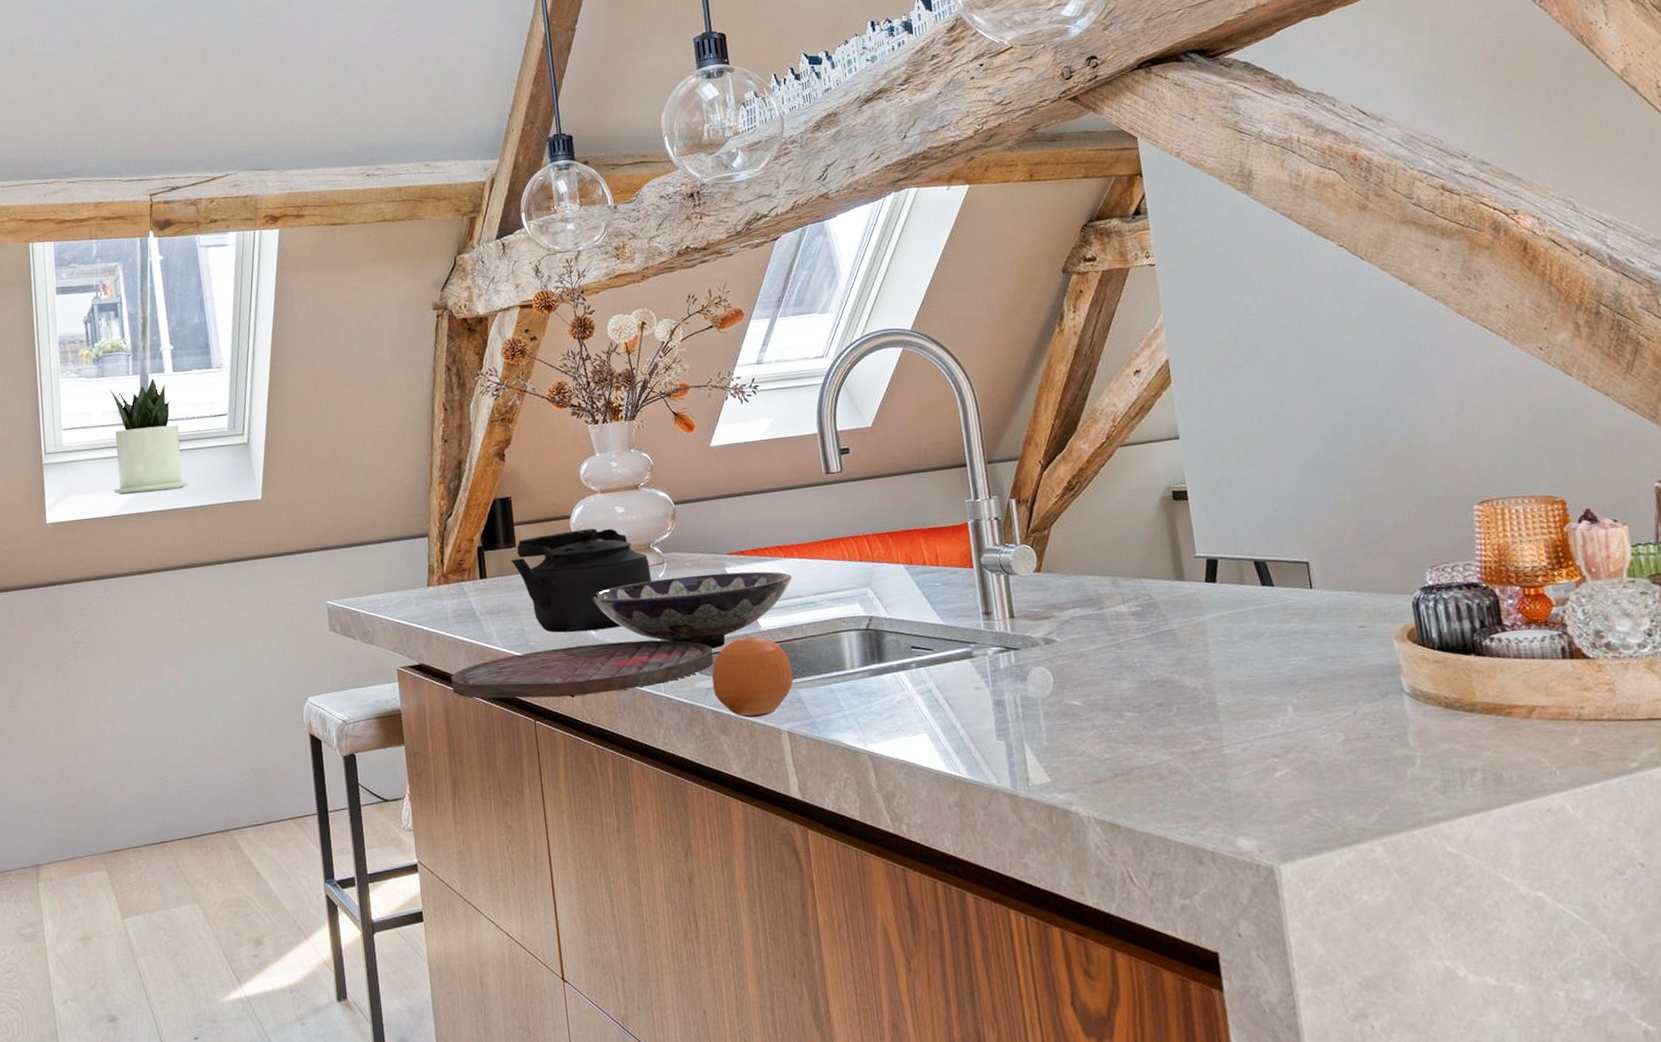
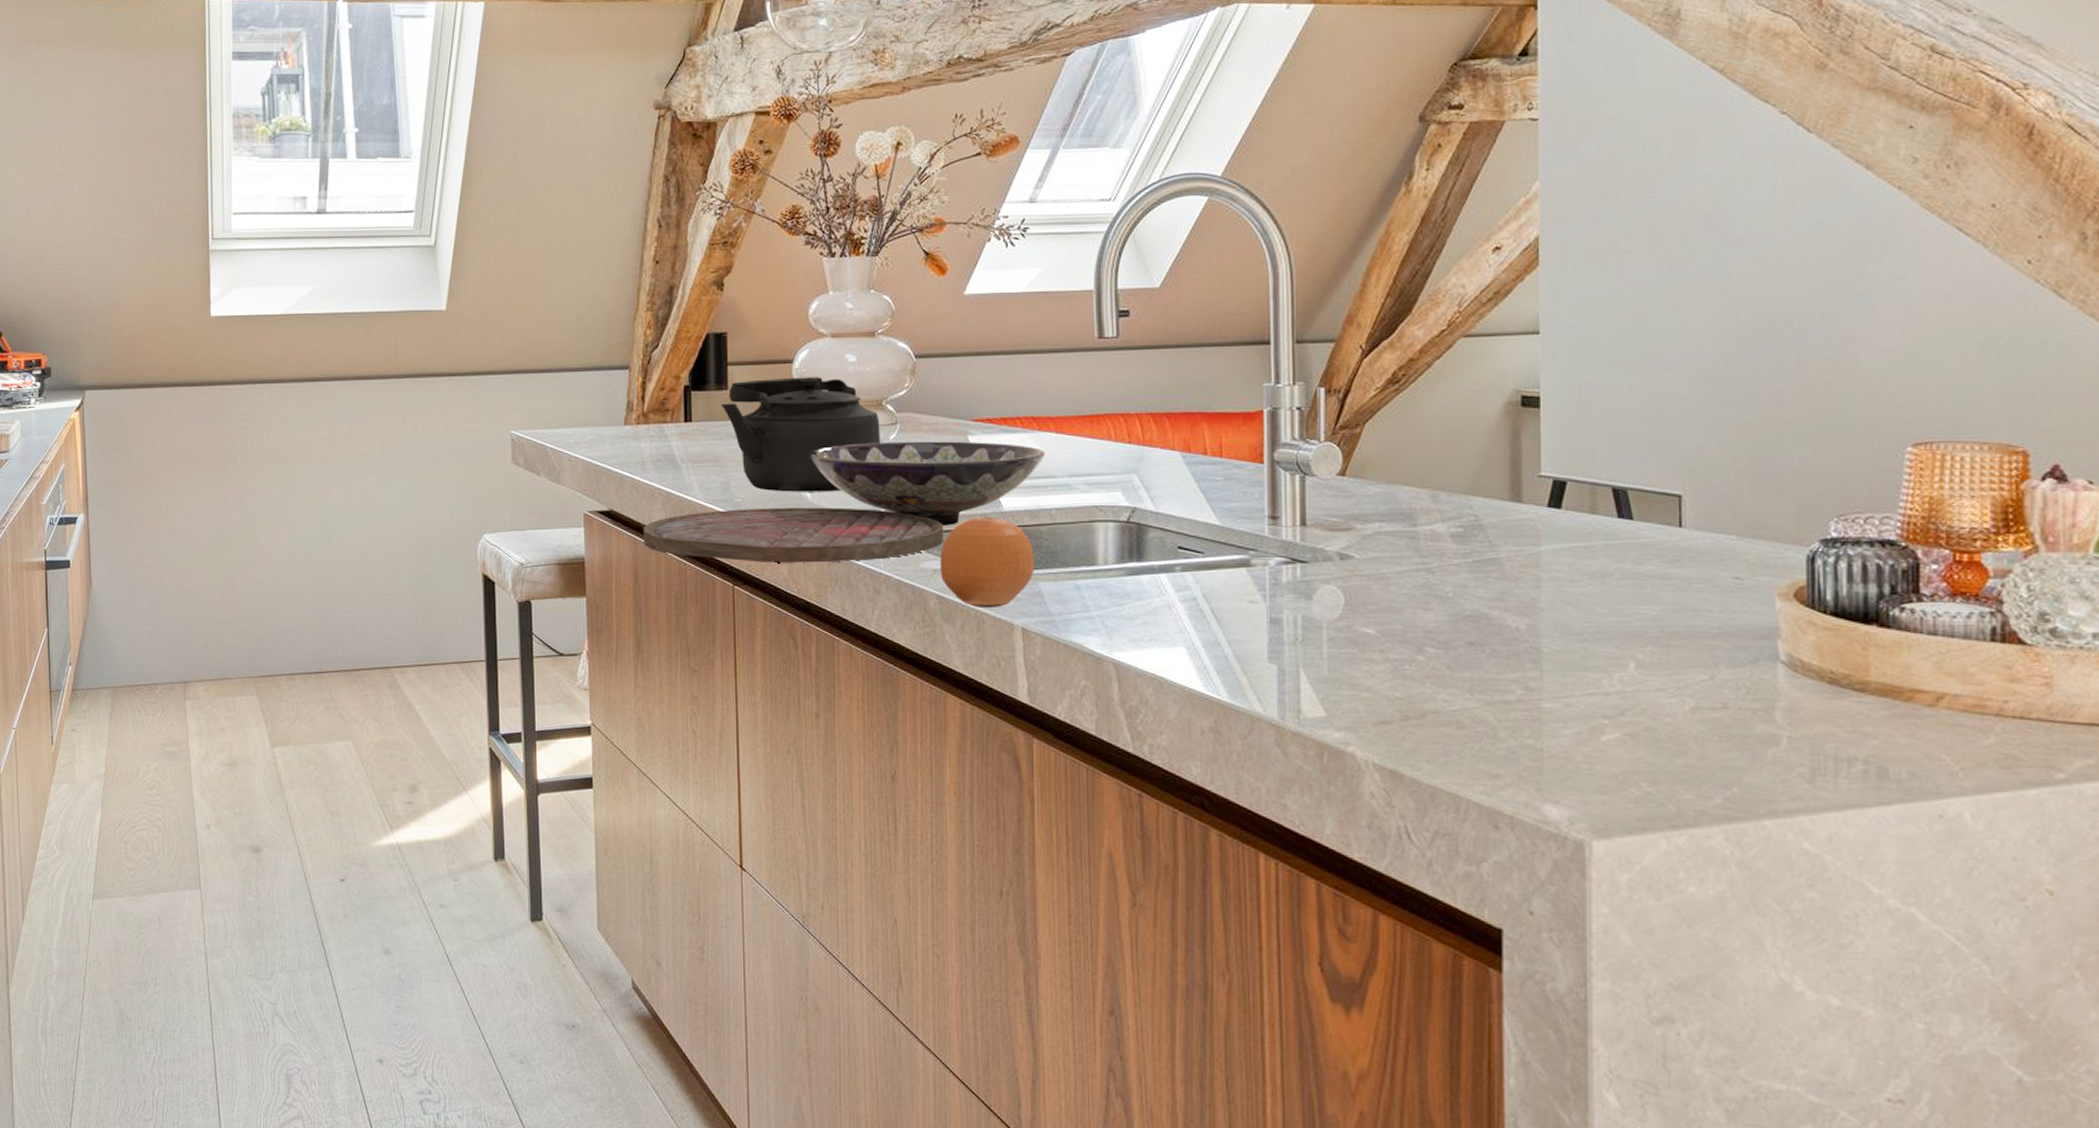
planter: present [110,378,190,495] -> none [283,164,369,292]

